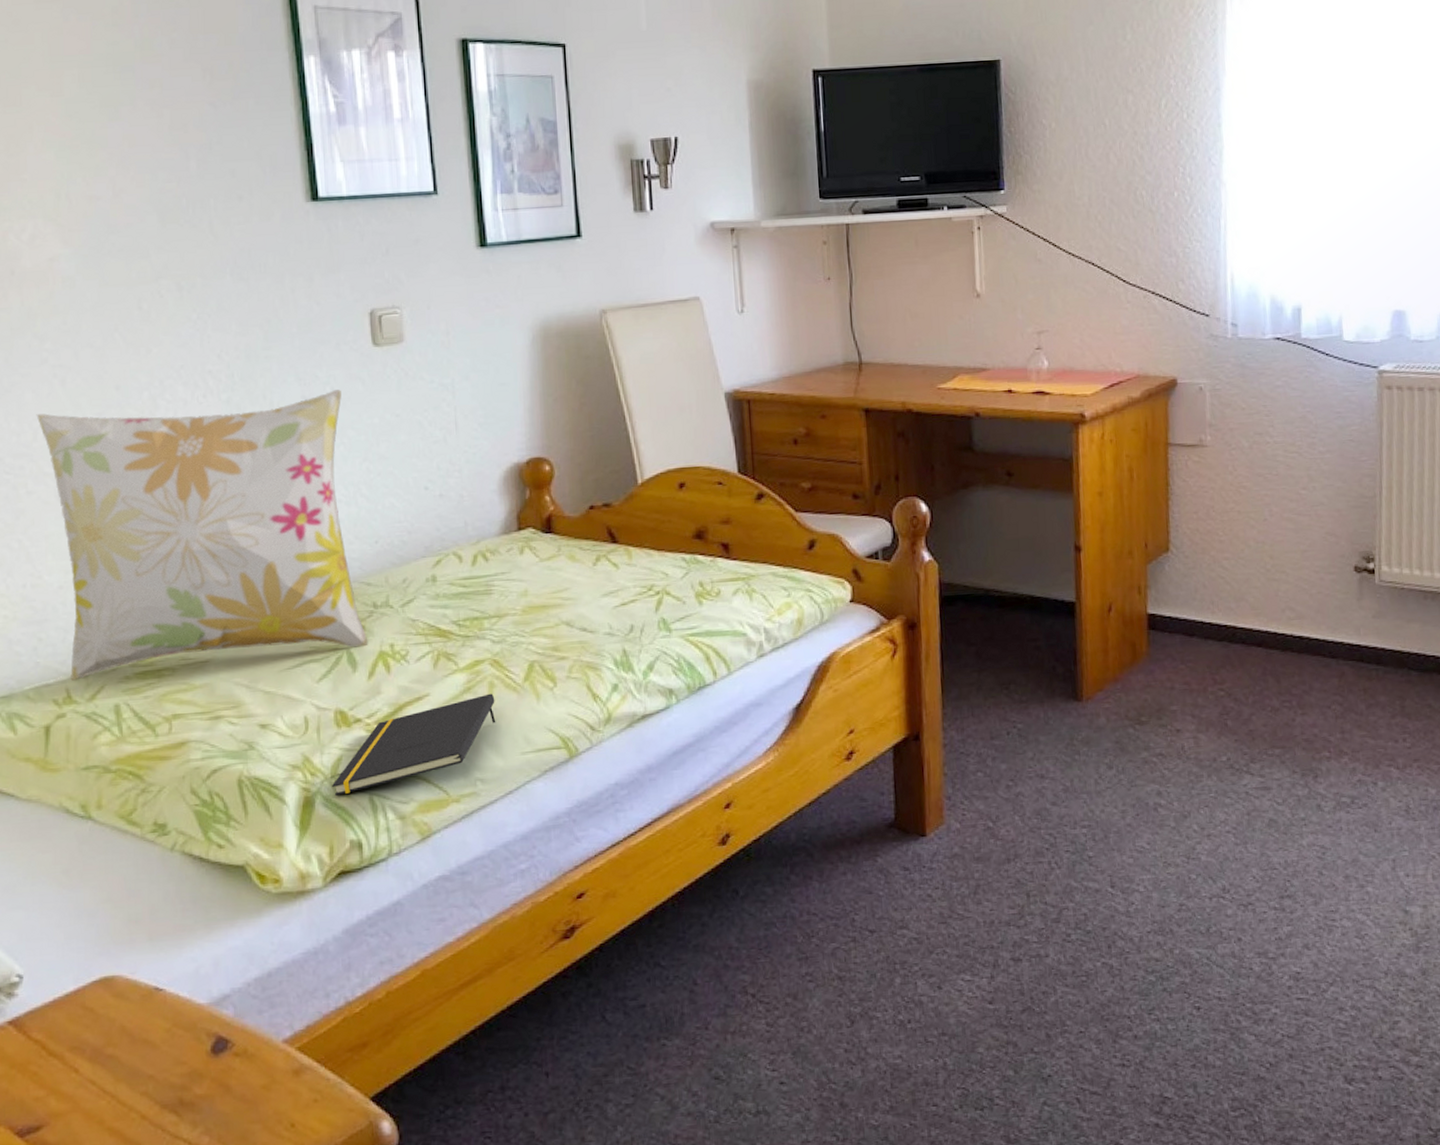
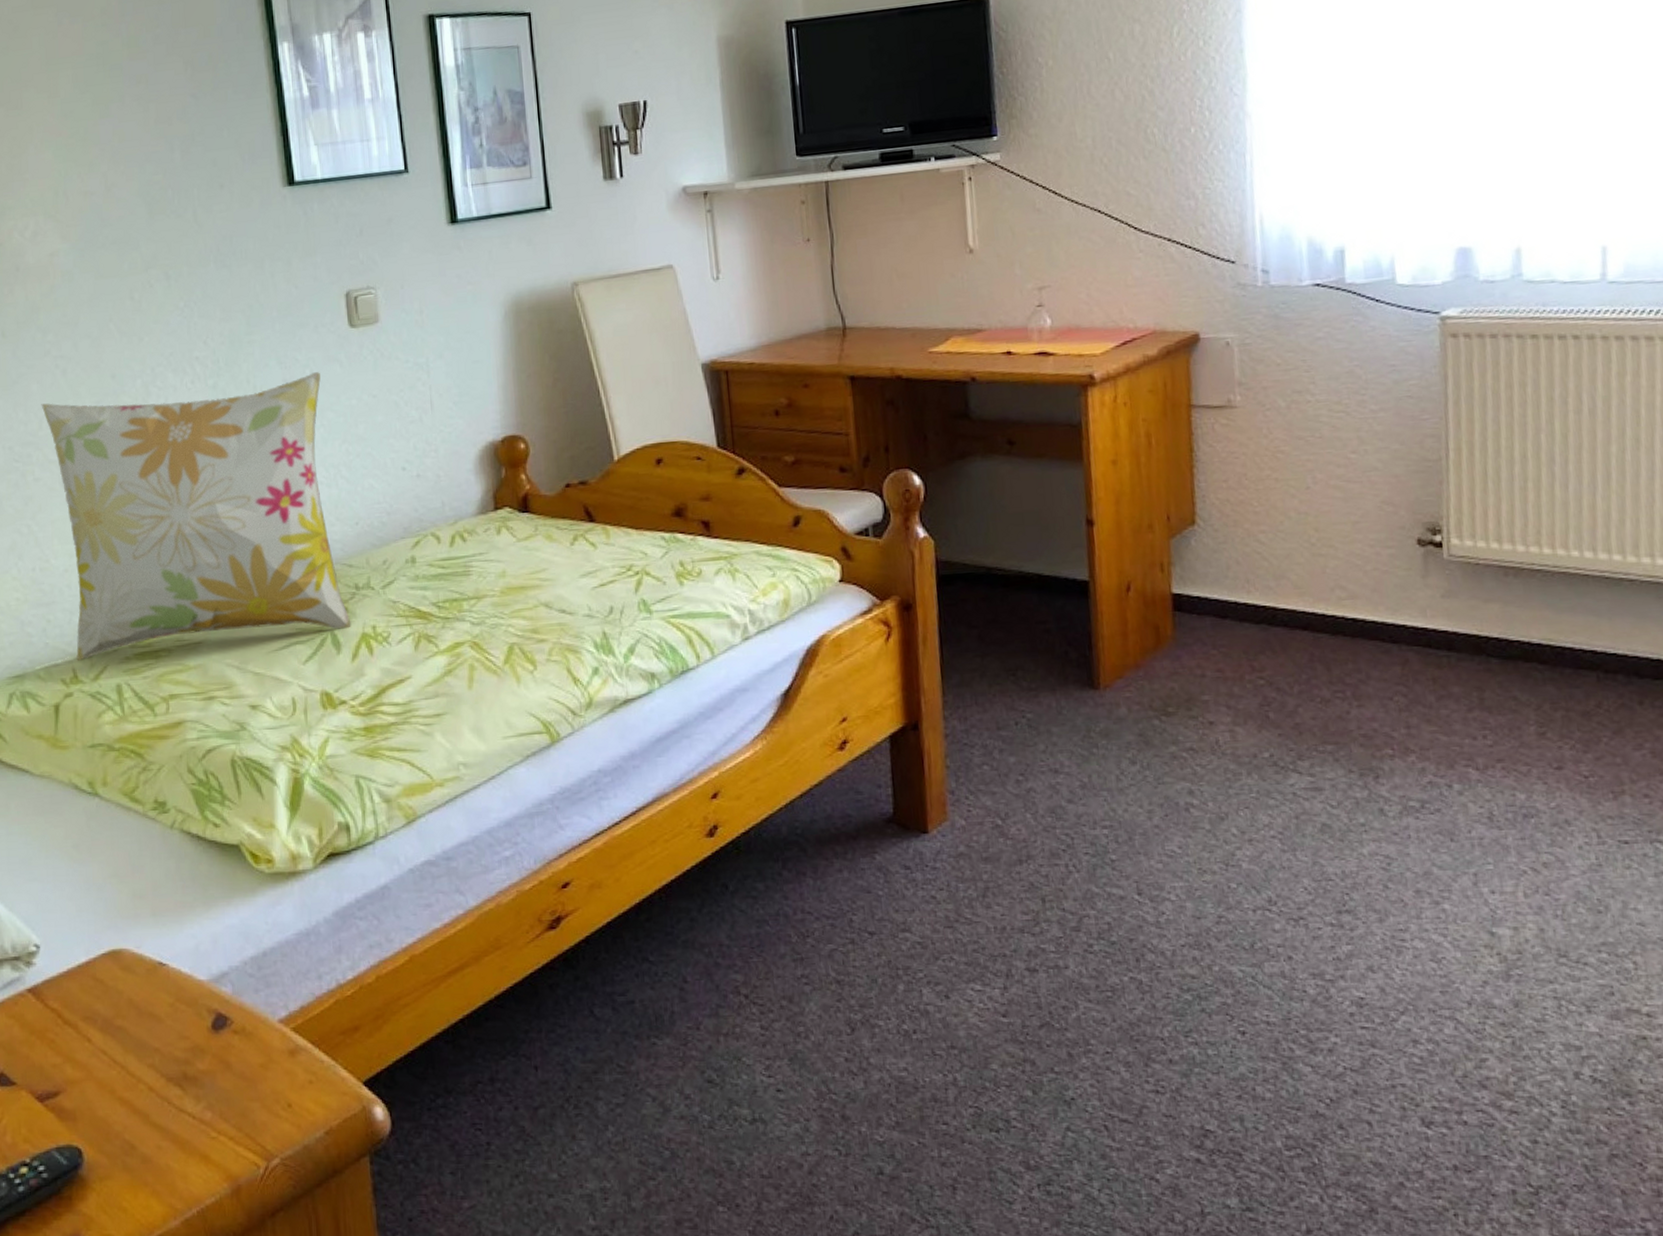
notepad: present [332,693,496,796] -> none [320,676,477,777]

